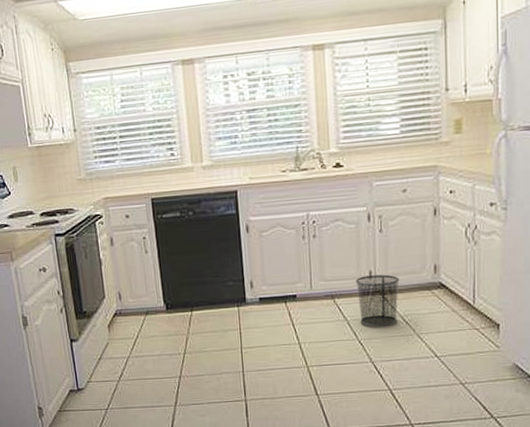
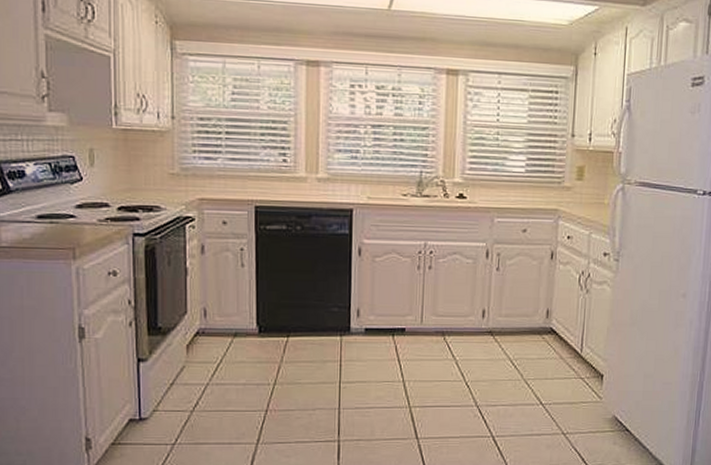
waste bin: present [355,274,400,328] -> none [468,314,512,370]

